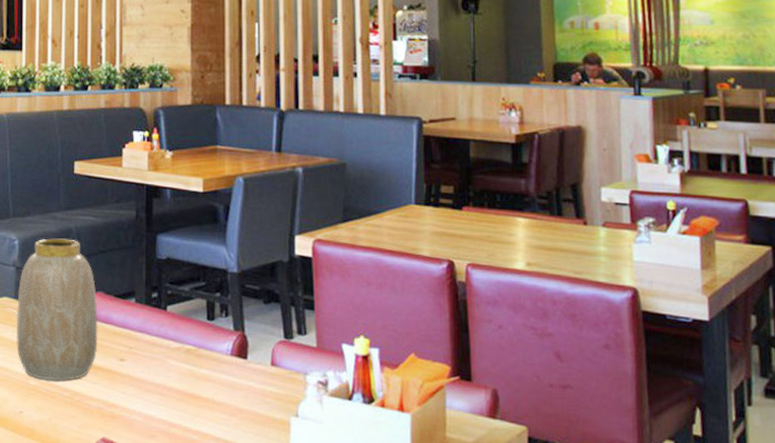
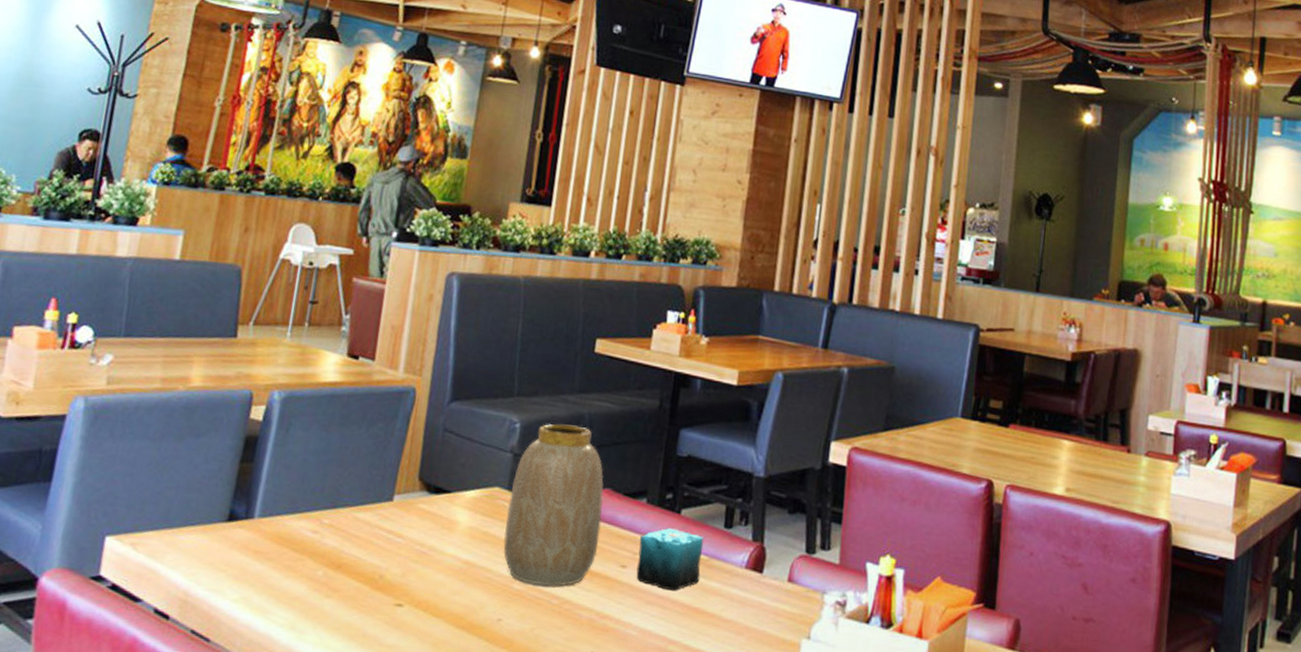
candle: none [133,323,191,379] -> present [636,528,704,591]

